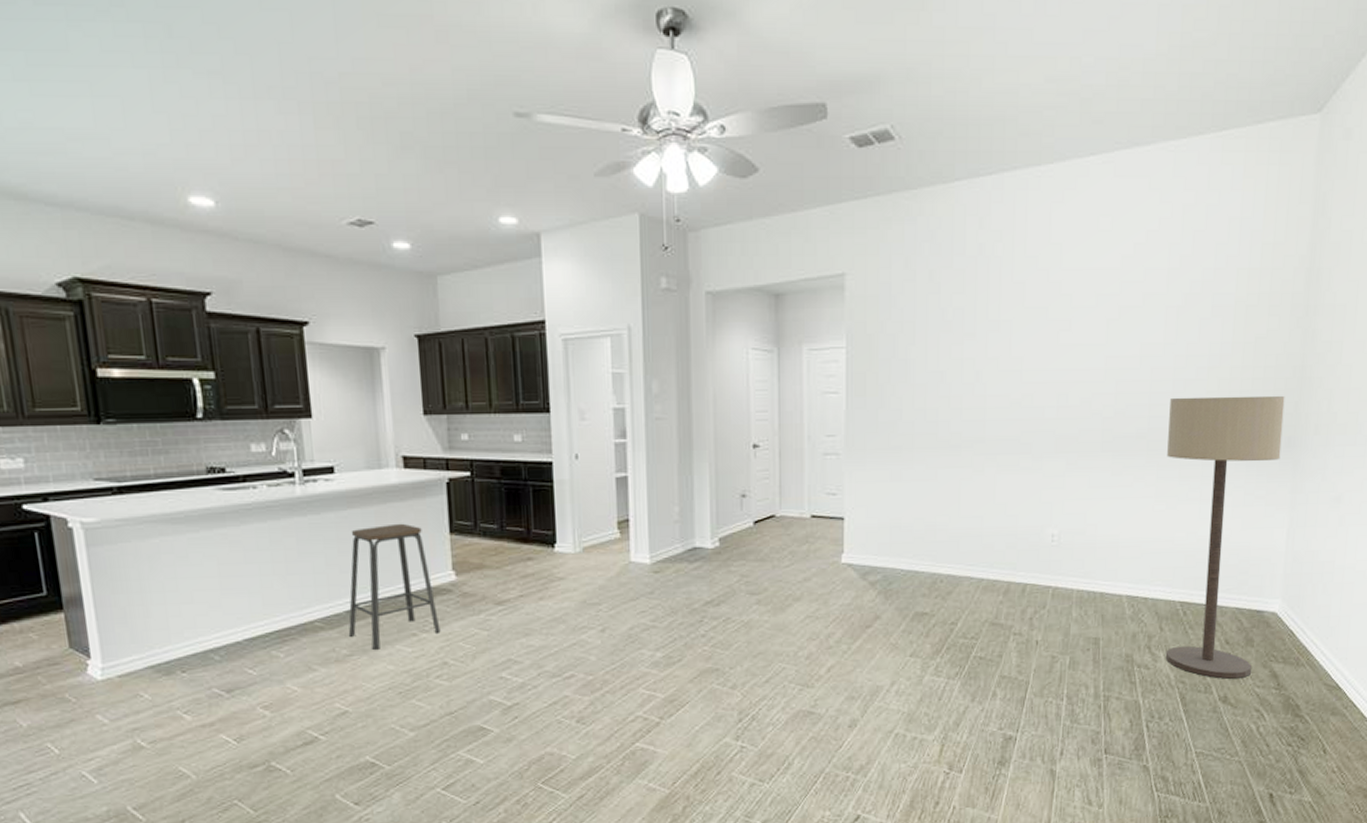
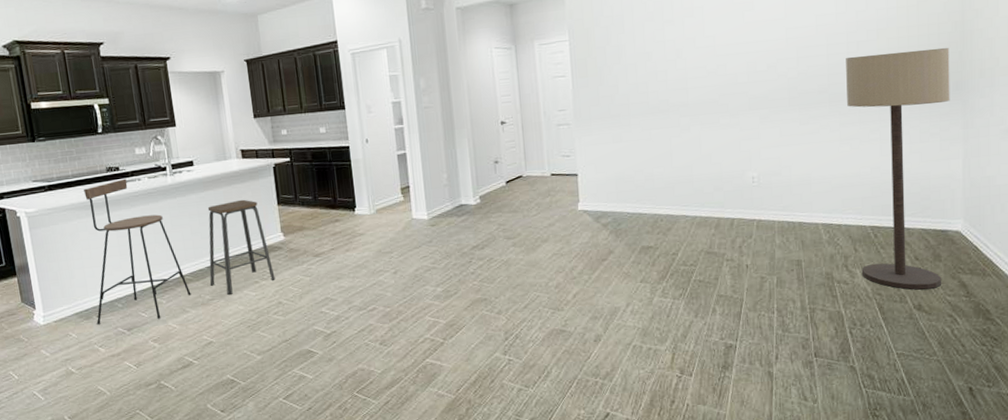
bar stool: none [171,484,321,683] -> present [84,178,191,325]

